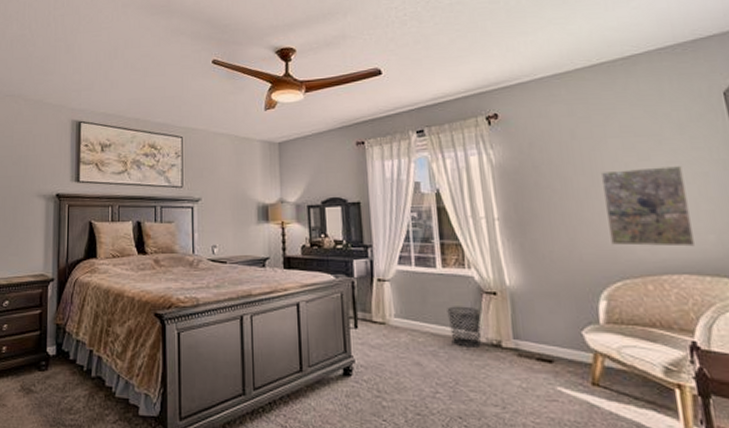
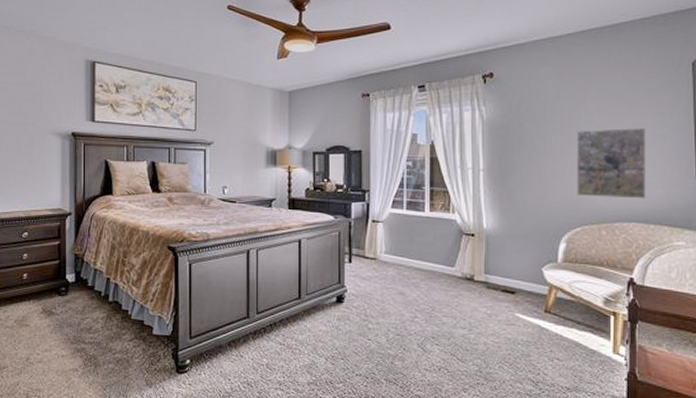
waste bin: present [447,306,483,347] -> none [430,245,460,280]

